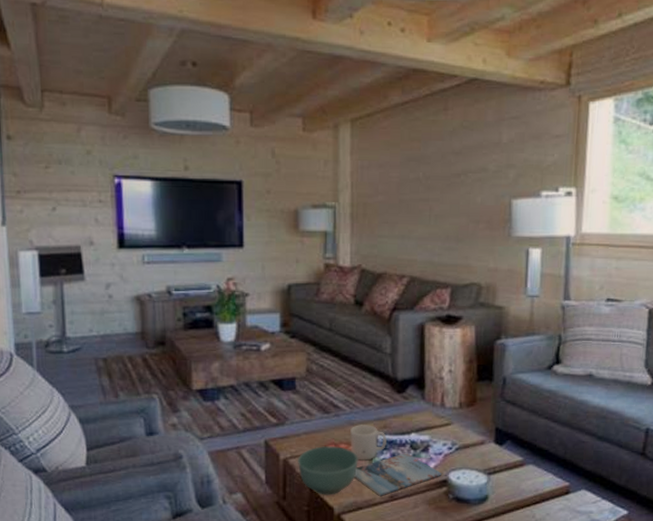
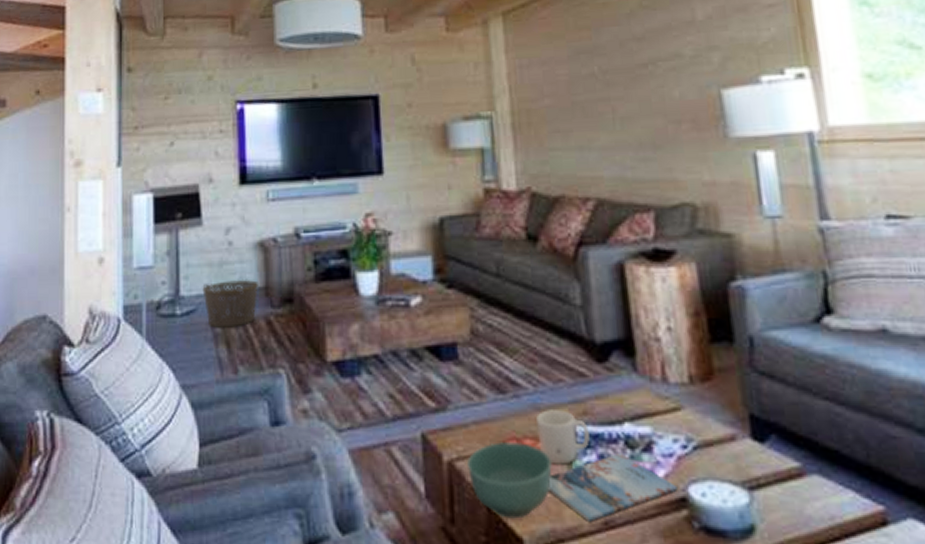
basket: none [86,325,137,363] -> present [202,279,260,328]

